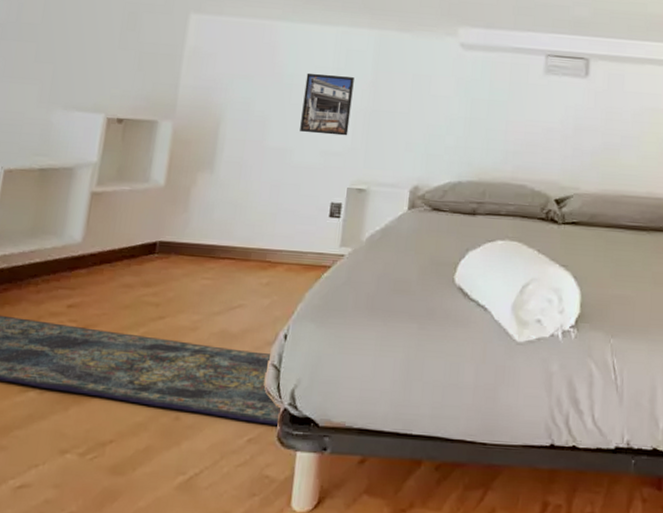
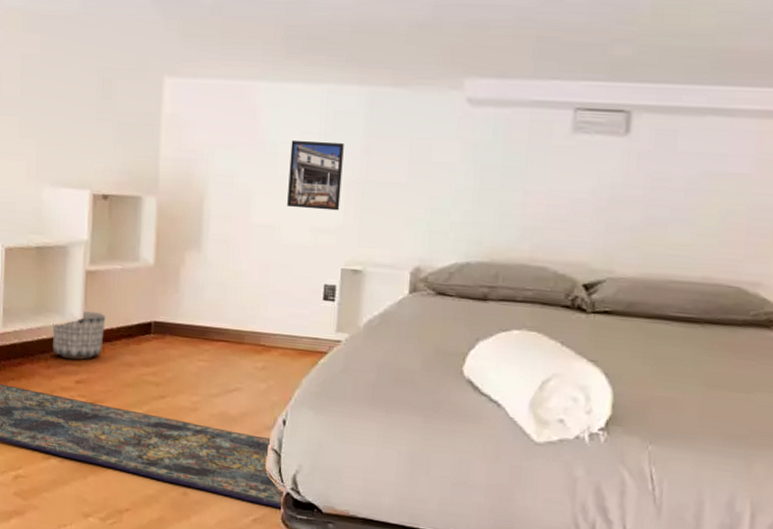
planter: none [45,232,109,283] -> present [52,310,106,360]

